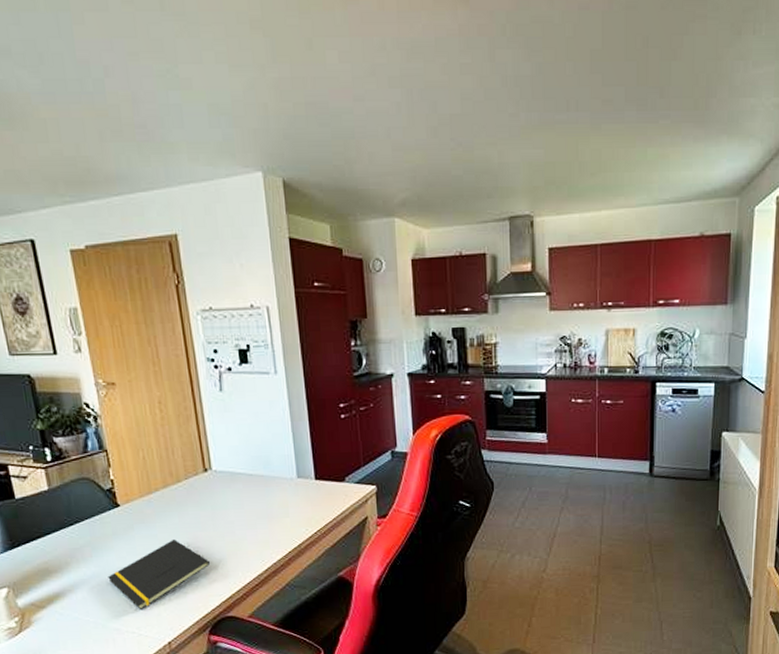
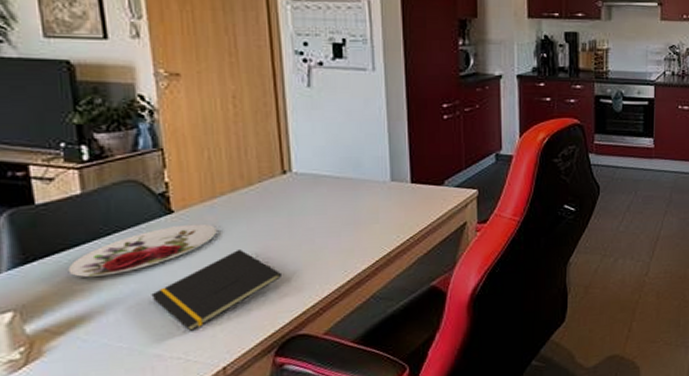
plate: none [44,516,155,561] -> present [68,223,217,277]

